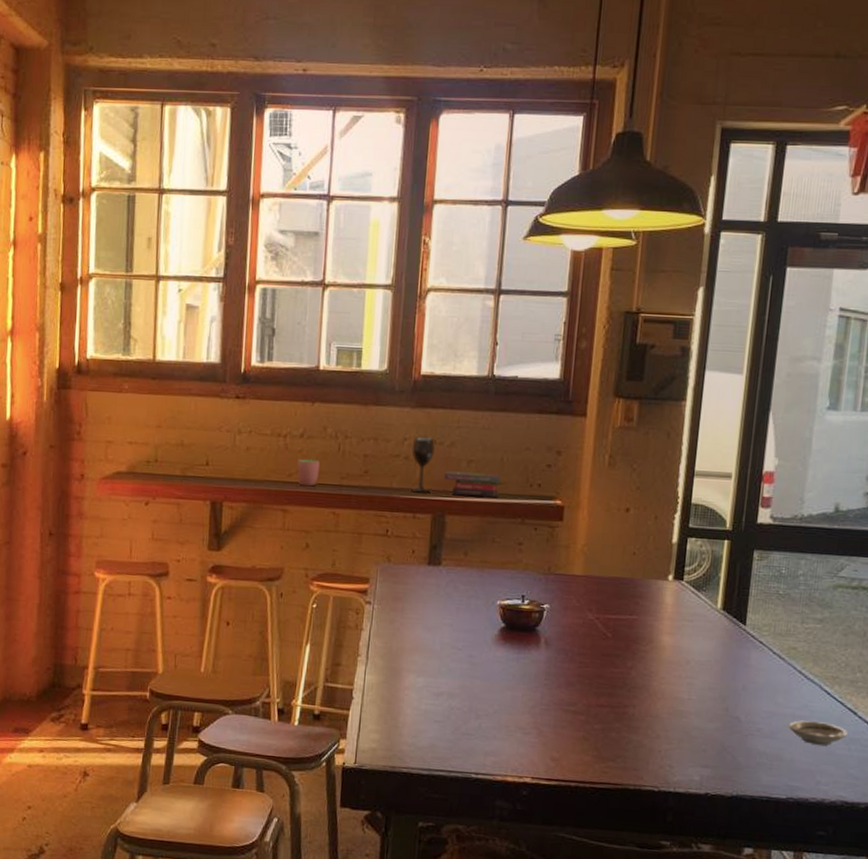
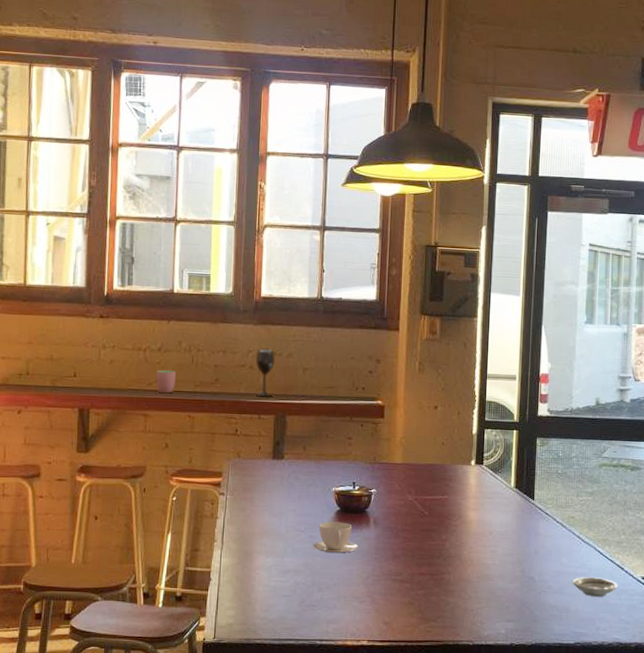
books: present [444,471,501,497] -> none [284,378,331,399]
teacup: none [472,639,527,677] -> present [313,521,359,554]

